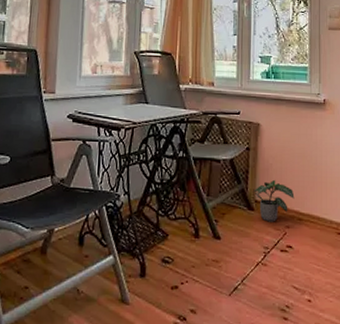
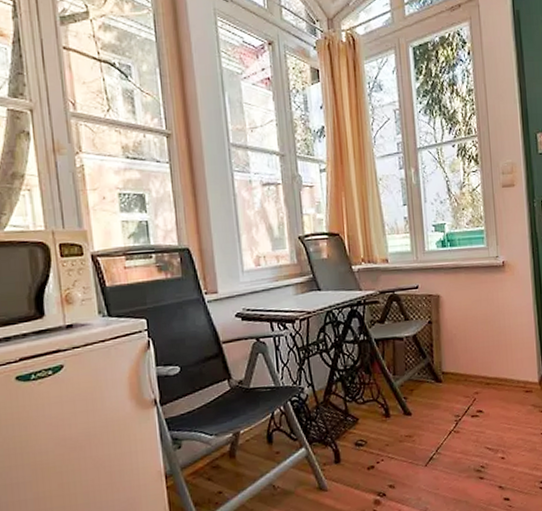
potted plant: present [253,179,295,222] -> none [439,349,481,391]

